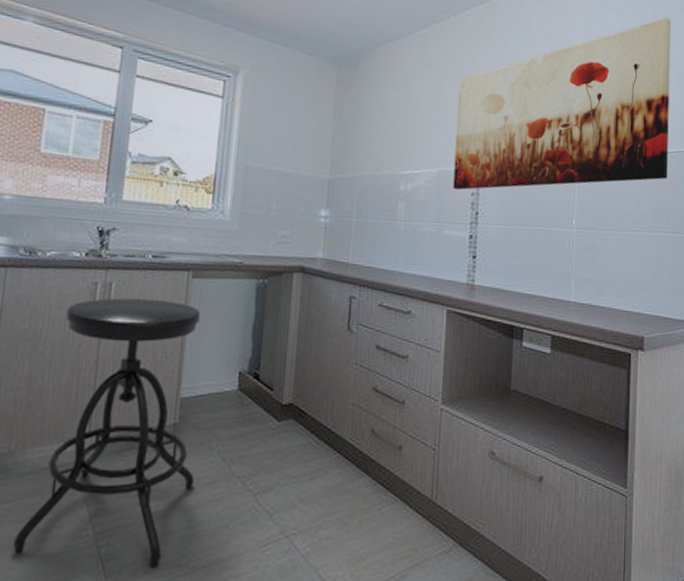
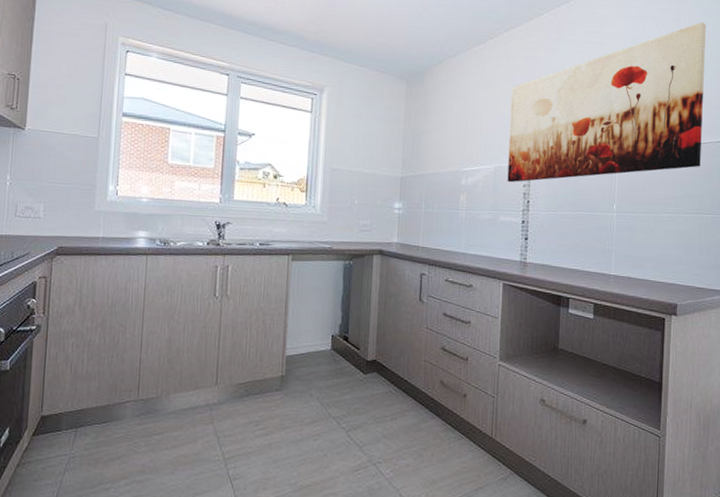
stool: present [13,298,200,568] -> none [164,278,299,486]

